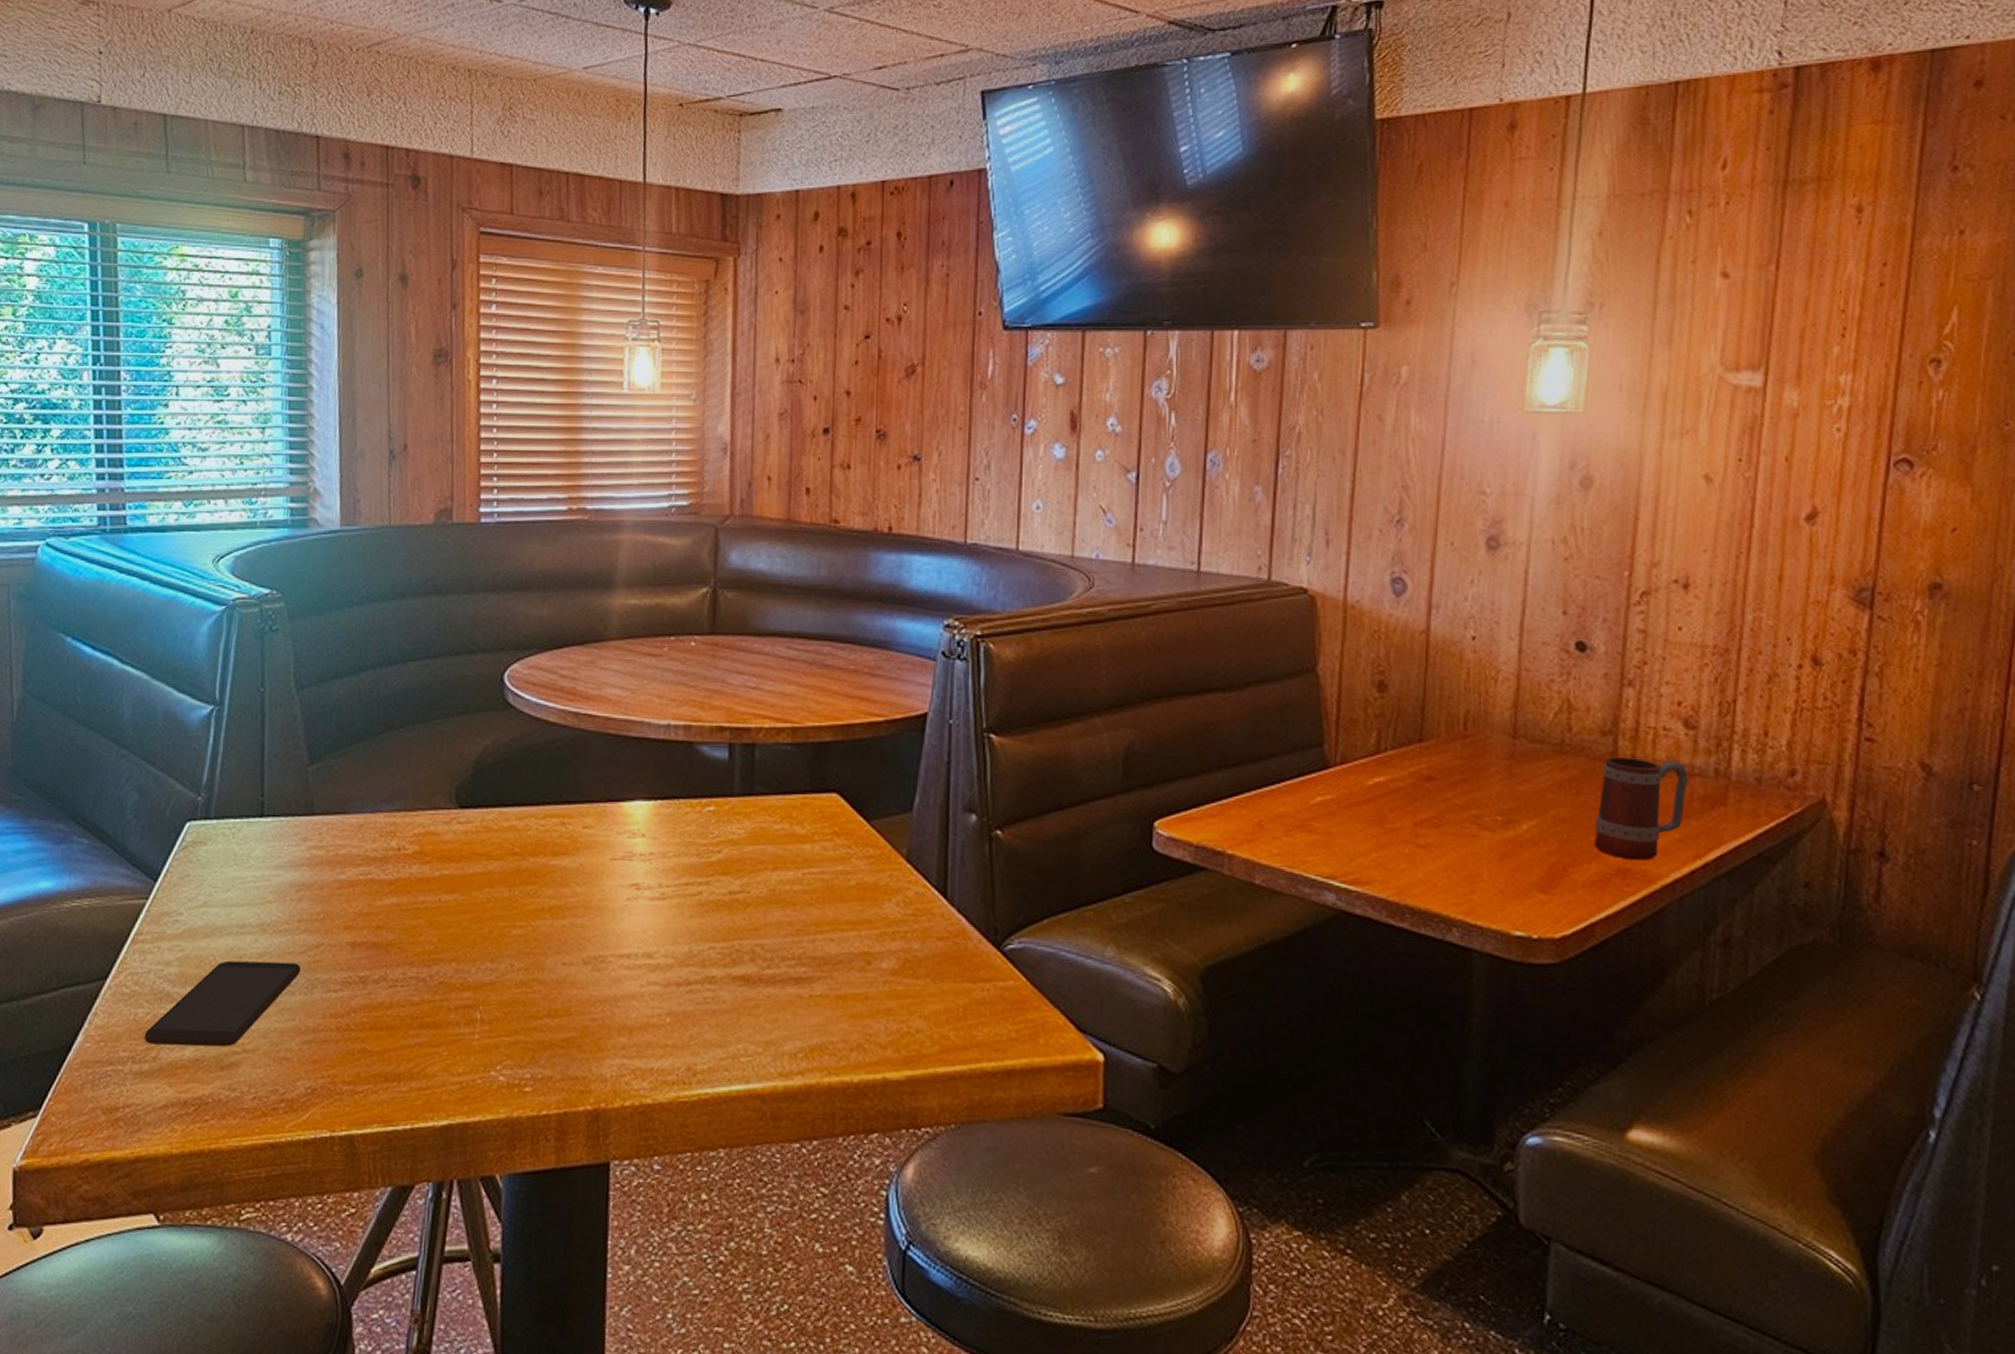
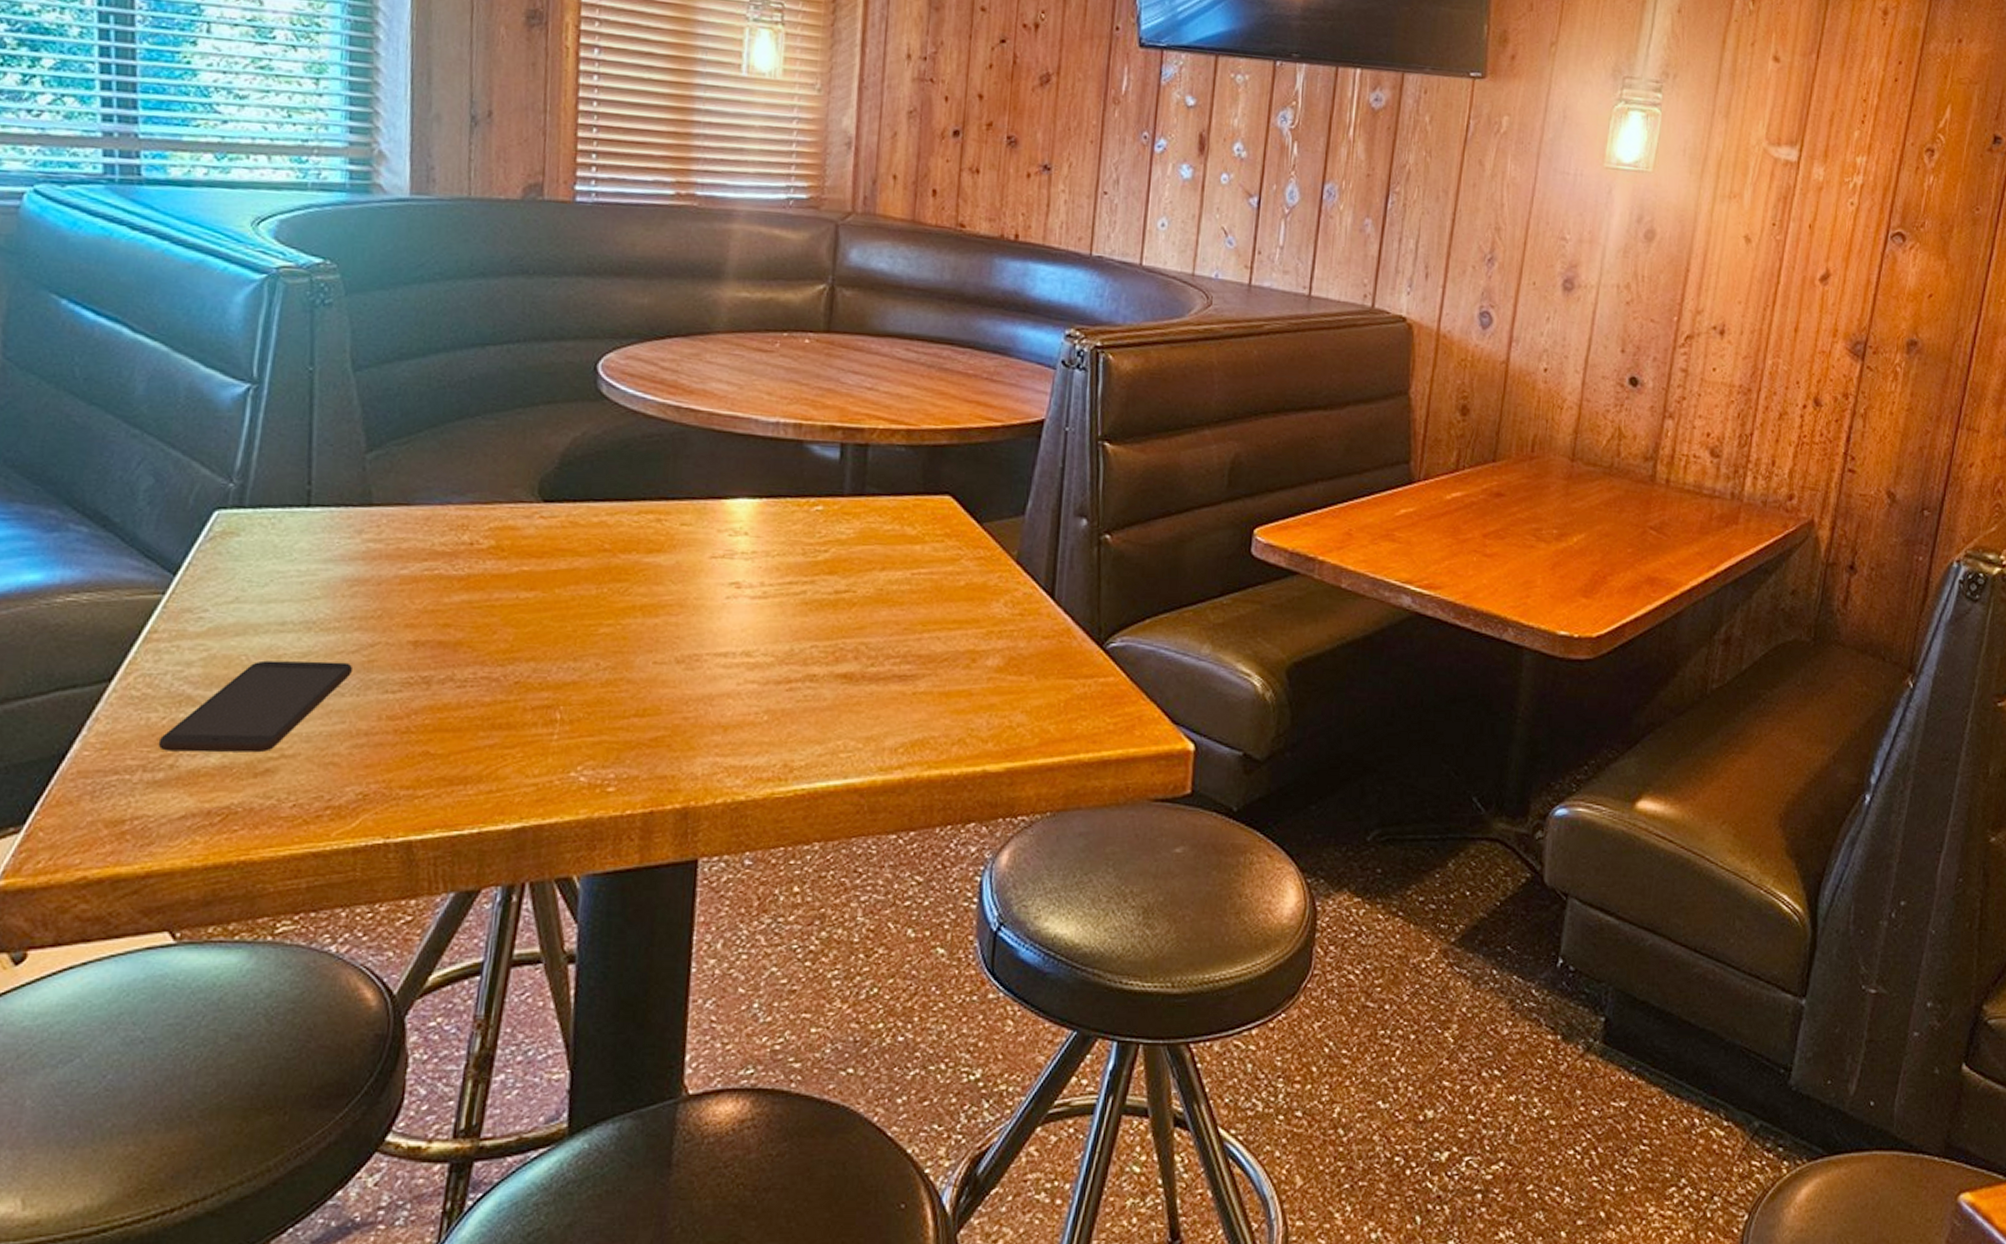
beer mug: present [1594,756,1688,861] -> none [1630,479,1710,570]

